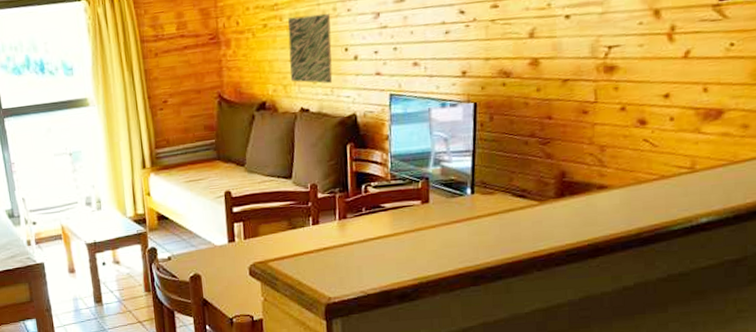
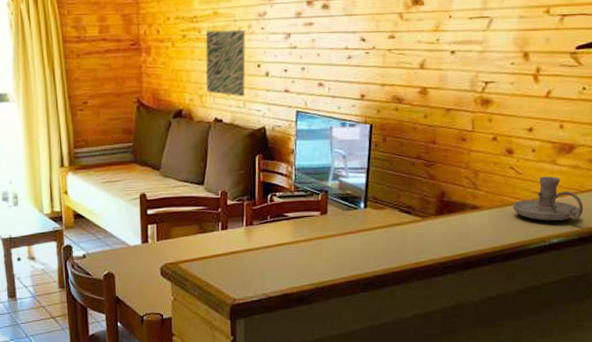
candle holder: none [649,147,739,198] -> present [513,176,584,221]

